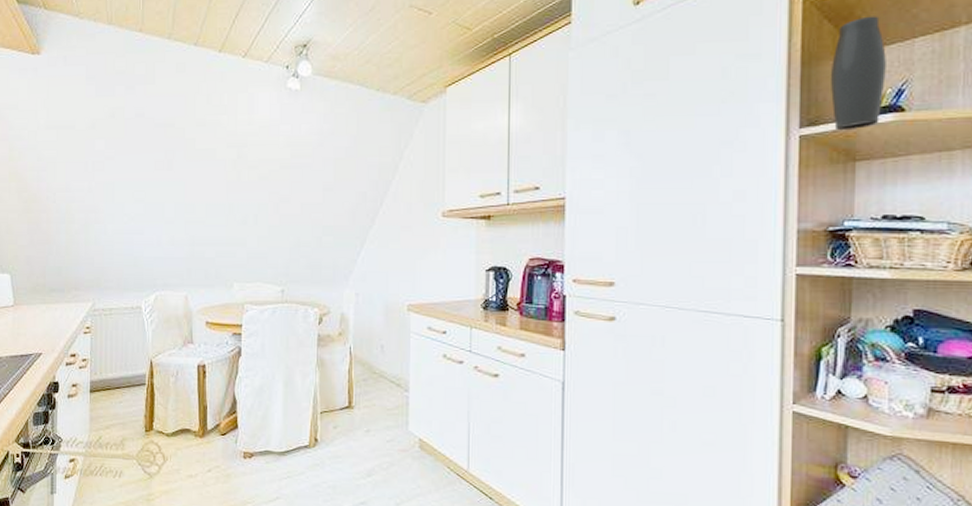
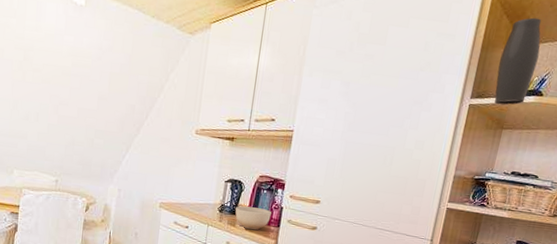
bowl: none [503,299,551,329] -> present [235,206,271,231]

